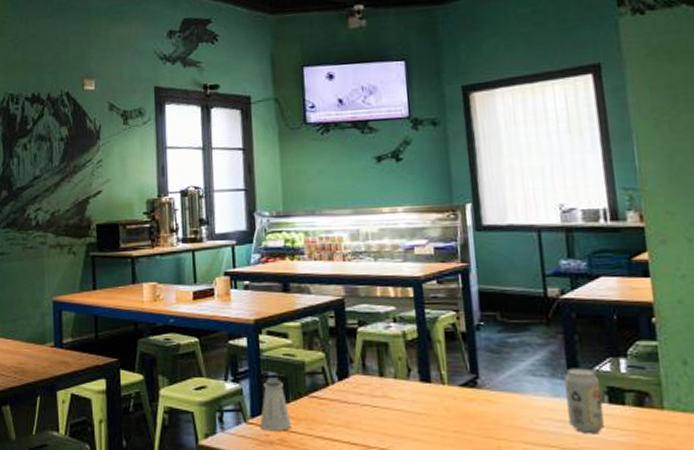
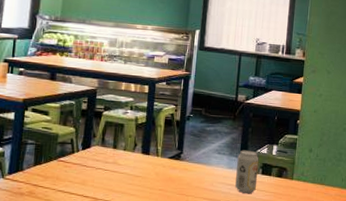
saltshaker: present [259,379,292,431] -> none [14,146,41,186]

